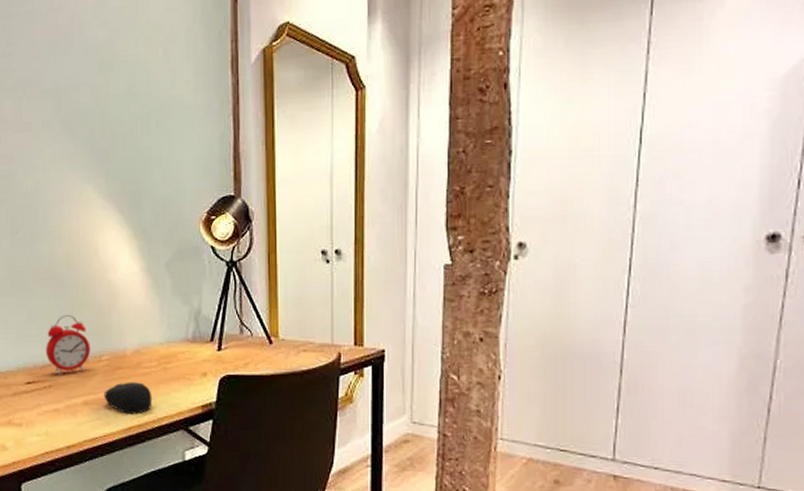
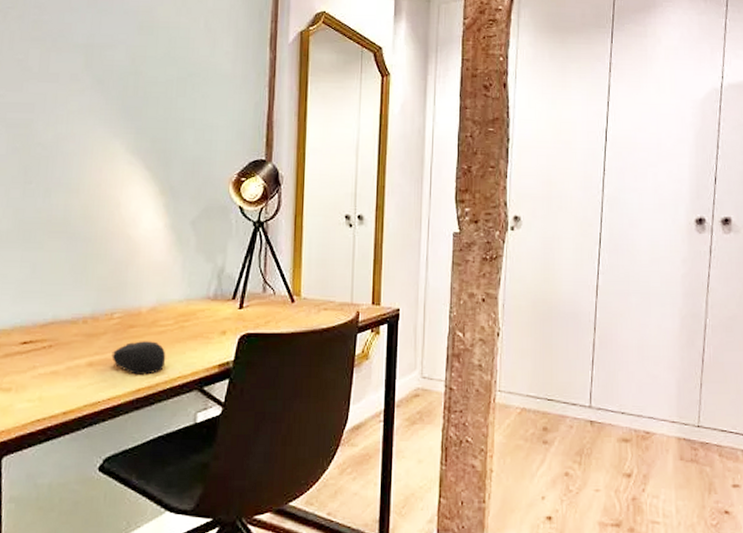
alarm clock: present [46,314,91,375] -> none [49,269,102,334]

